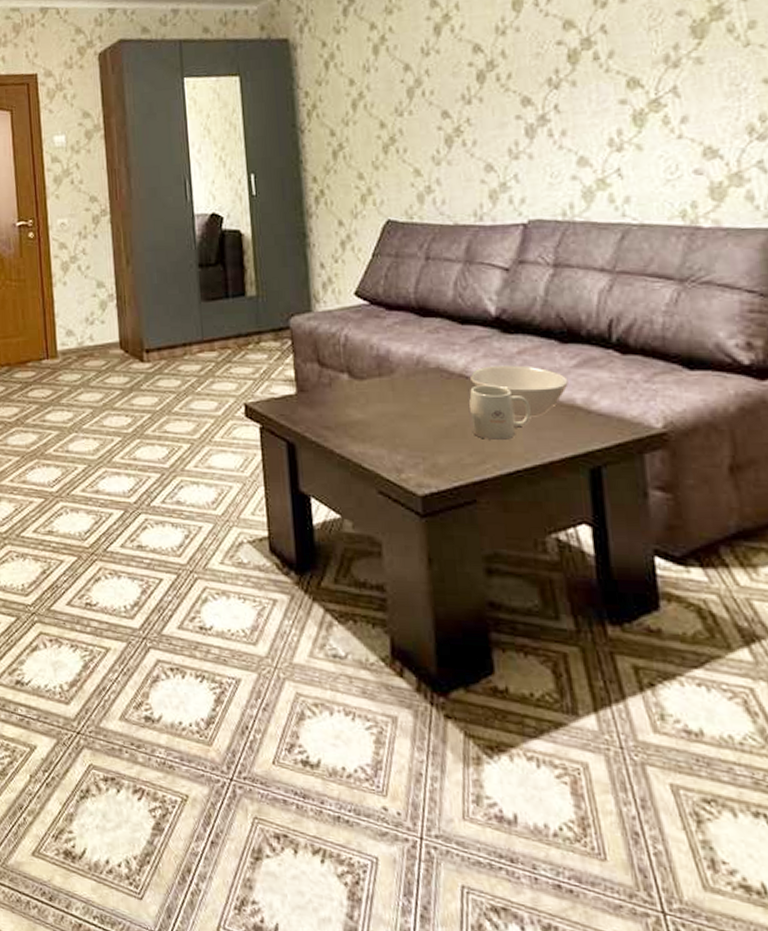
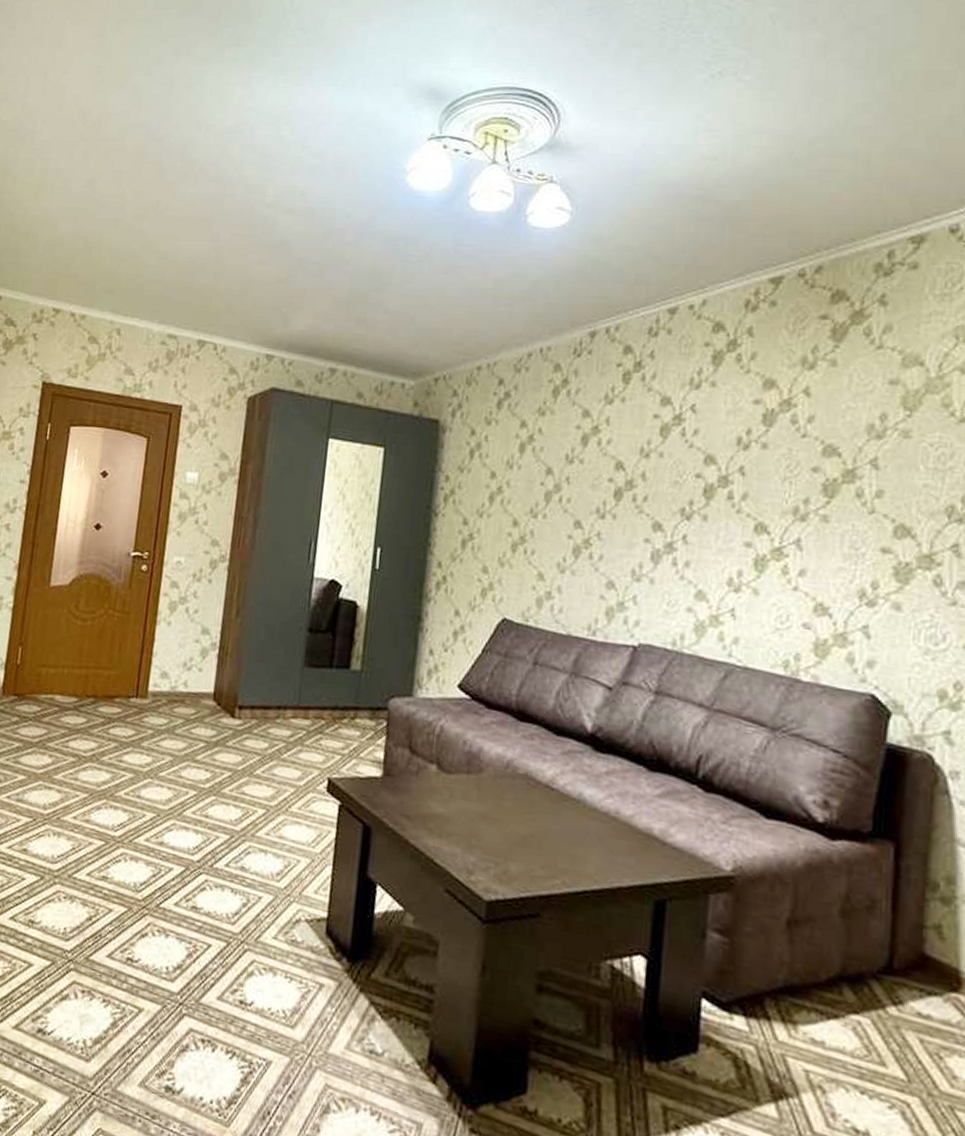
bowl: present [469,365,569,417] -> none [554,781,649,840]
mug: present [469,385,531,441] -> none [548,798,609,860]

